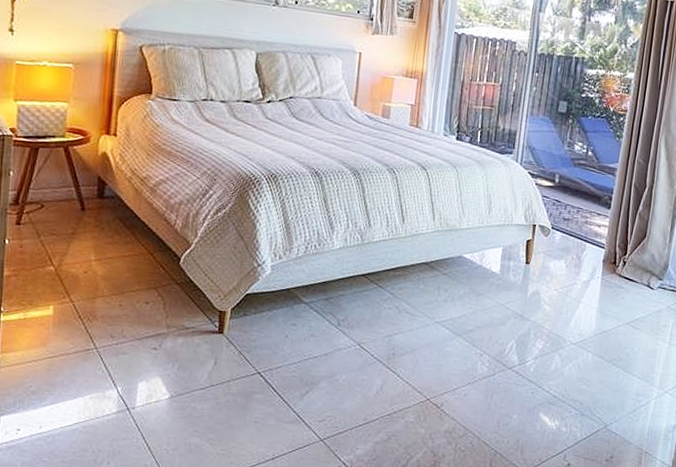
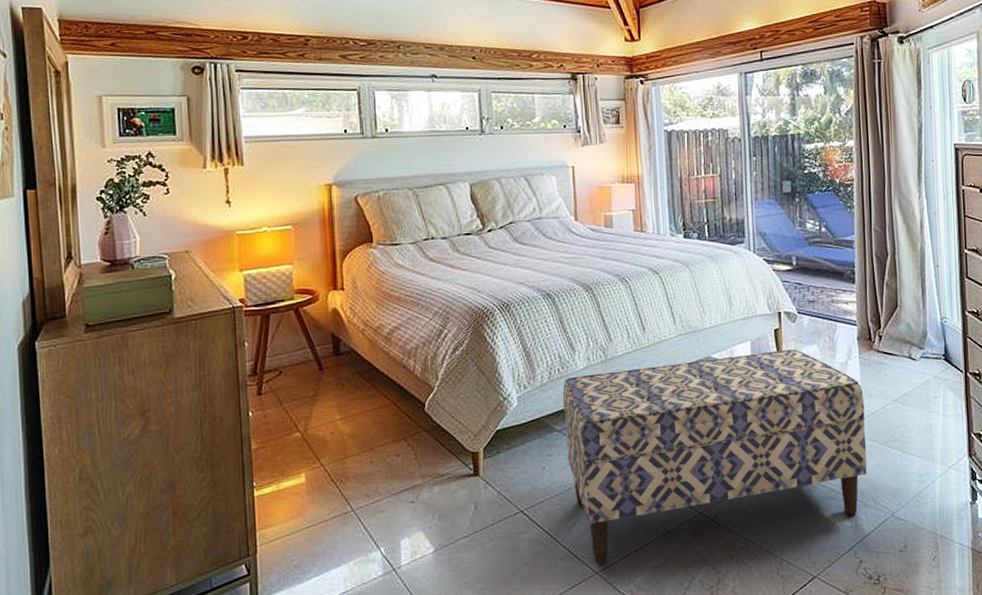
bench: none [310,254,599,432] -> present [562,349,867,564]

